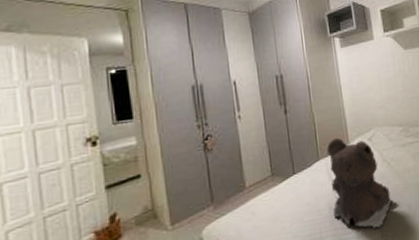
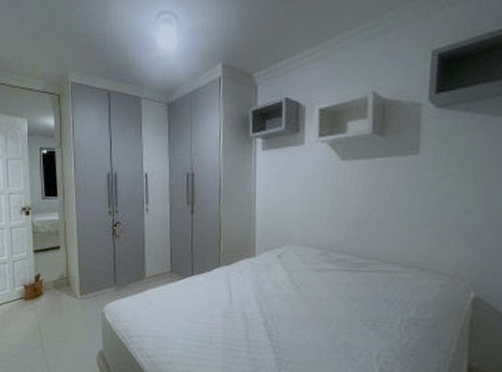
teddy bear: present [326,137,392,229] -> none [227,247,294,350]

